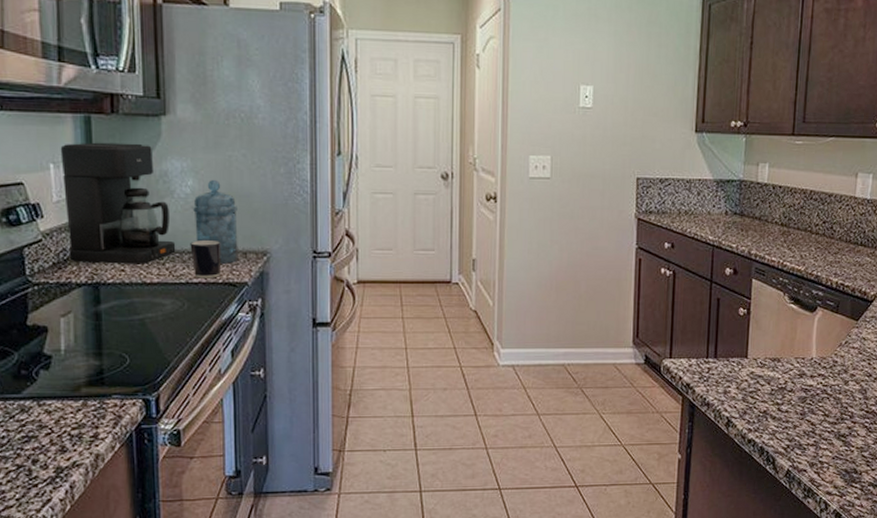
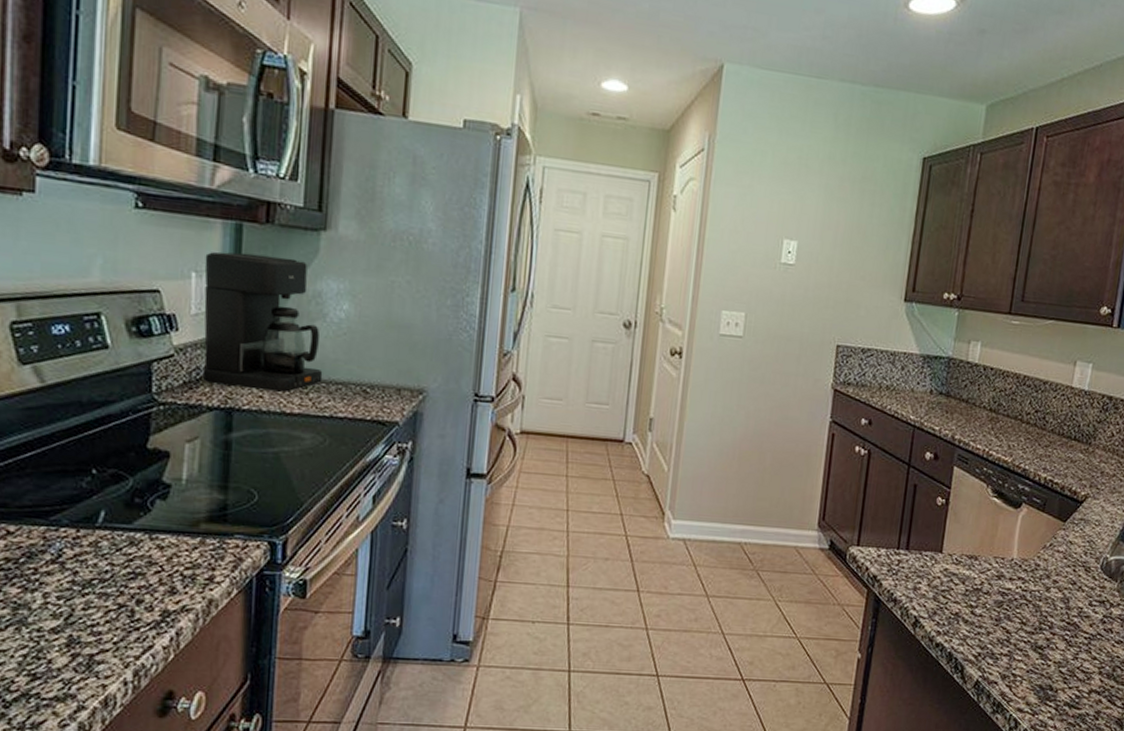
mug: present [190,239,222,279] -> none [338,370,374,415]
canister: present [192,179,239,264] -> none [345,305,395,400]

